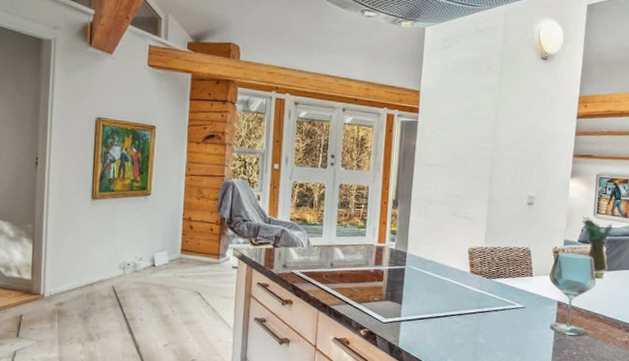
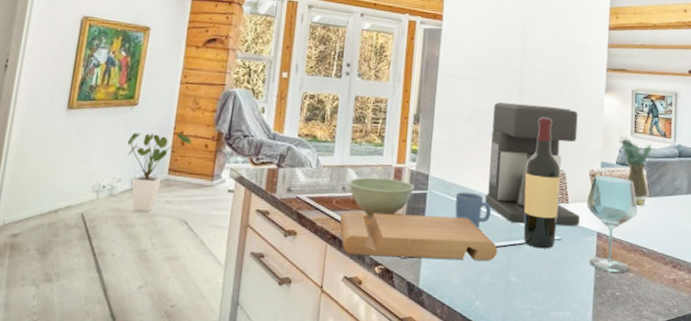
house plant: none [144,217,199,285] -> present [127,132,192,212]
cutting board: none [329,284,468,325] -> present [339,211,498,261]
bowl: none [336,255,394,290] -> present [349,177,414,219]
mug: none [430,267,463,299] -> present [455,192,492,229]
coffee maker: none [457,188,544,296] -> present [485,102,581,226]
wine bottle: none [491,201,526,316] -> present [523,117,561,249]

